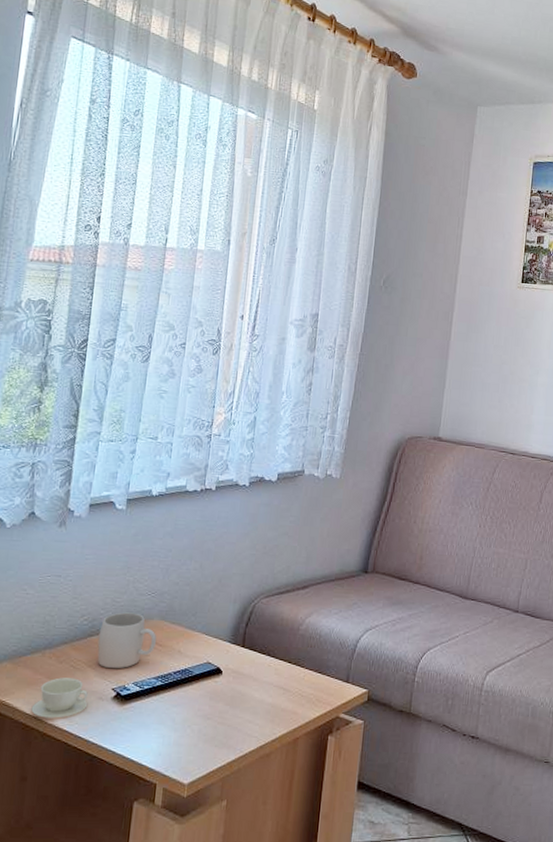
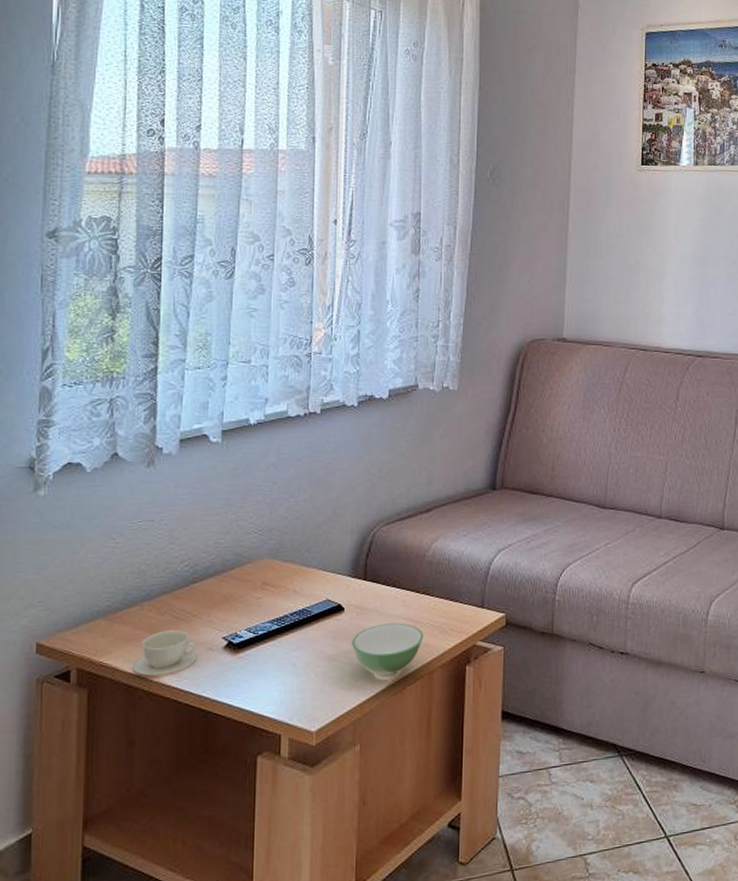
mug: present [97,612,157,669] -> none [202,553,269,617]
bowl: none [226,689,292,743] -> present [351,623,424,681]

